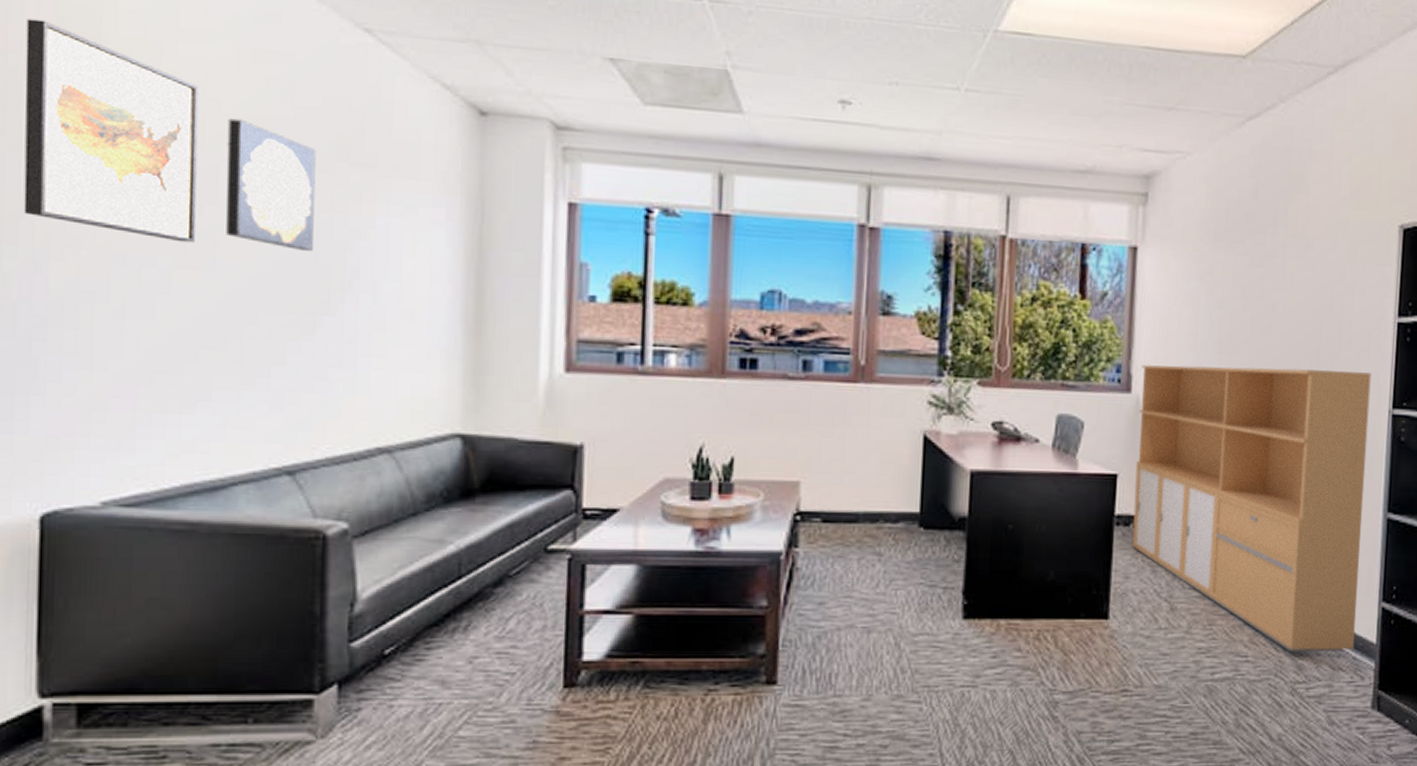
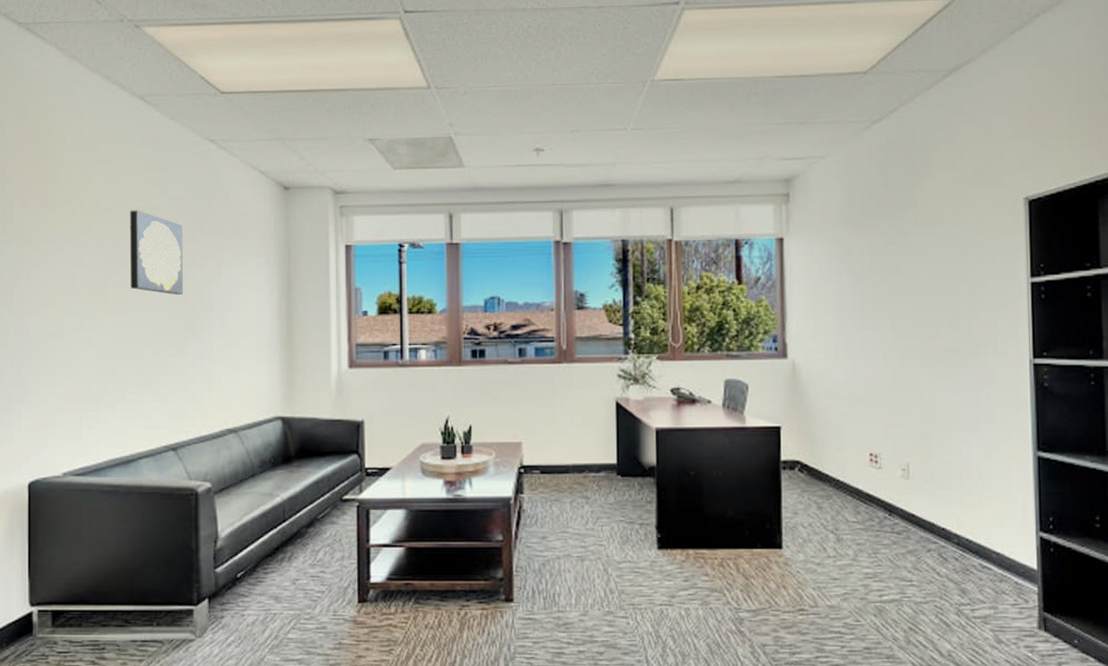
wall art: present [23,18,199,243] -> none [15,160,112,296]
storage cabinet: present [1132,365,1371,651] -> none [795,328,1016,576]

